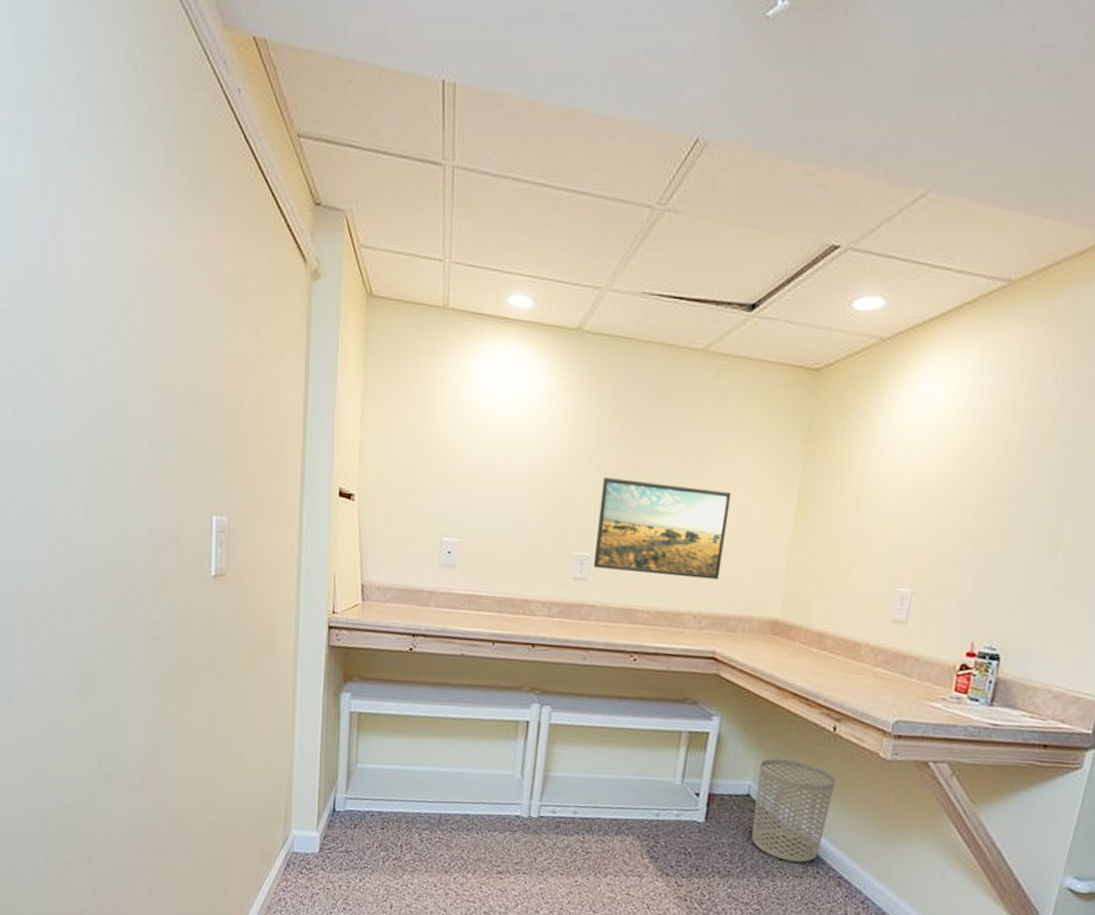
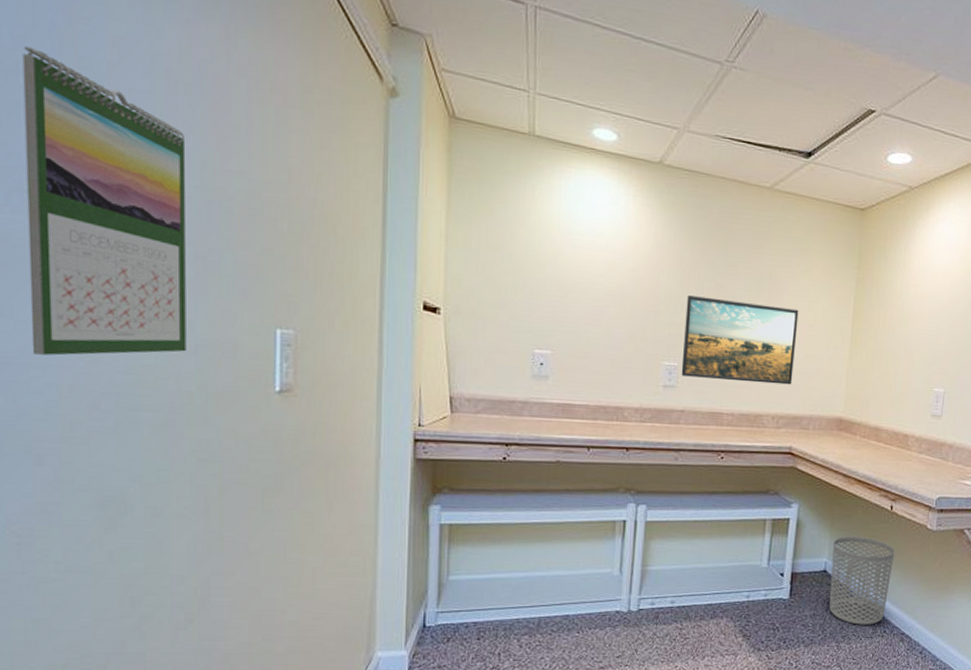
calendar: none [21,261,141,540] -> present [22,46,187,356]

